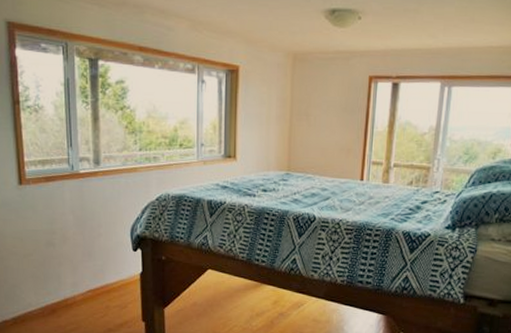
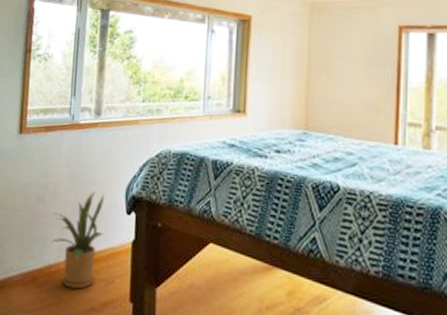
house plant: none [64,234,113,316] -> present [51,191,104,289]

